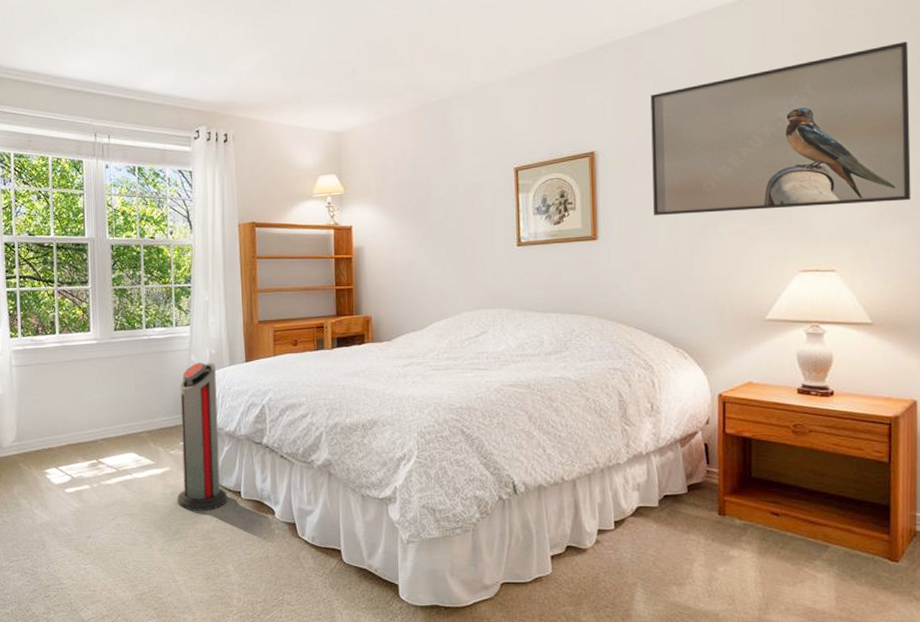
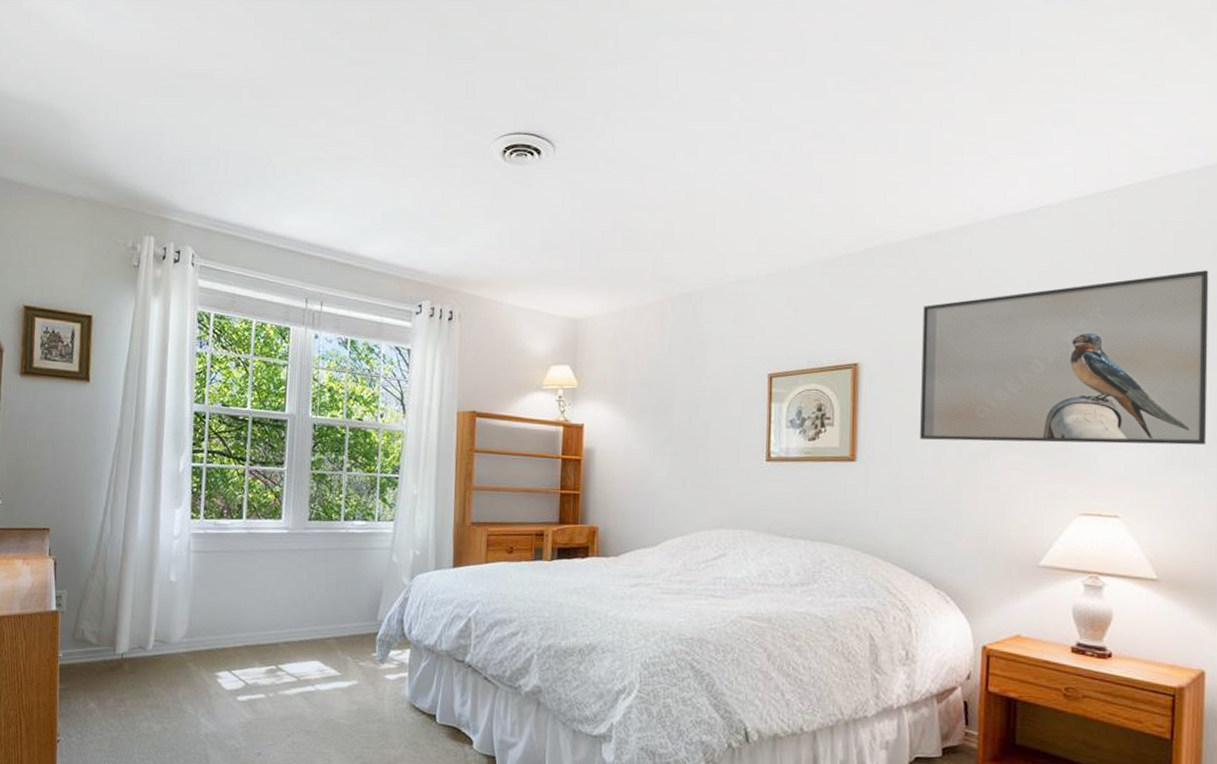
air purifier: present [177,362,227,511] -> none [363,564,420,734]

